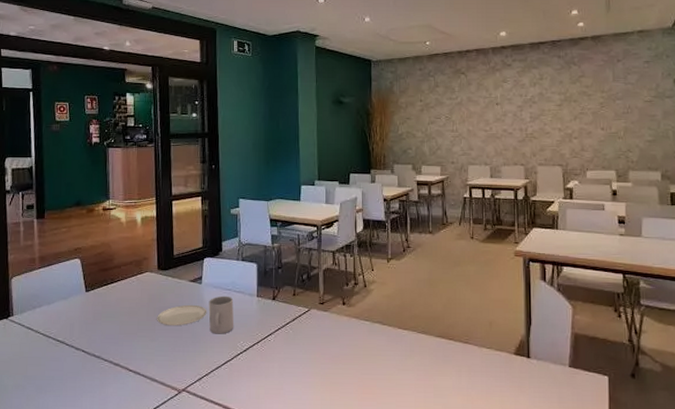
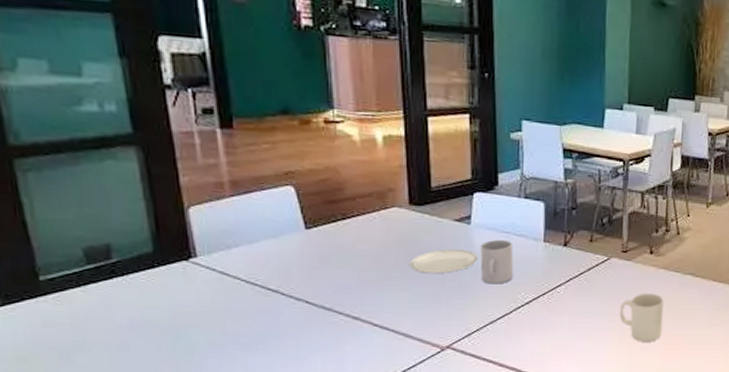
cup: none [320,340,358,387] -> present [619,293,664,342]

